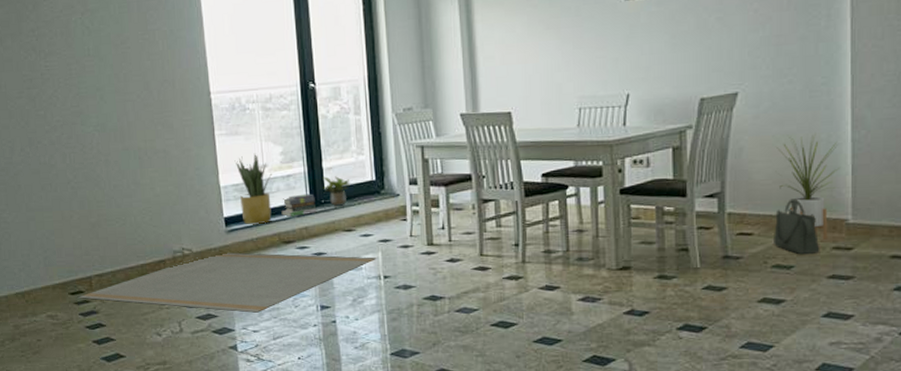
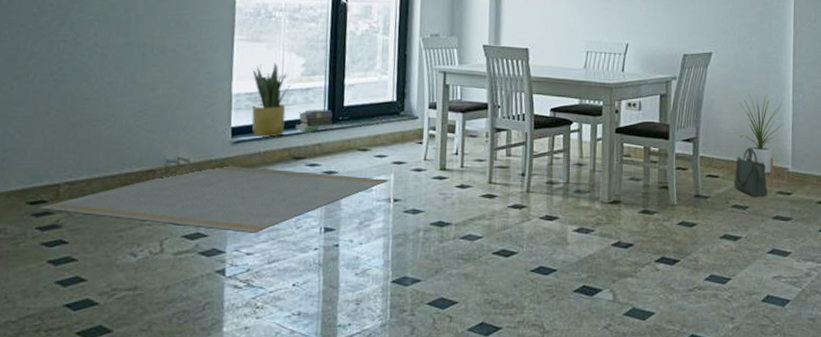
potted plant: present [323,176,351,206] -> none [342,93,371,124]

